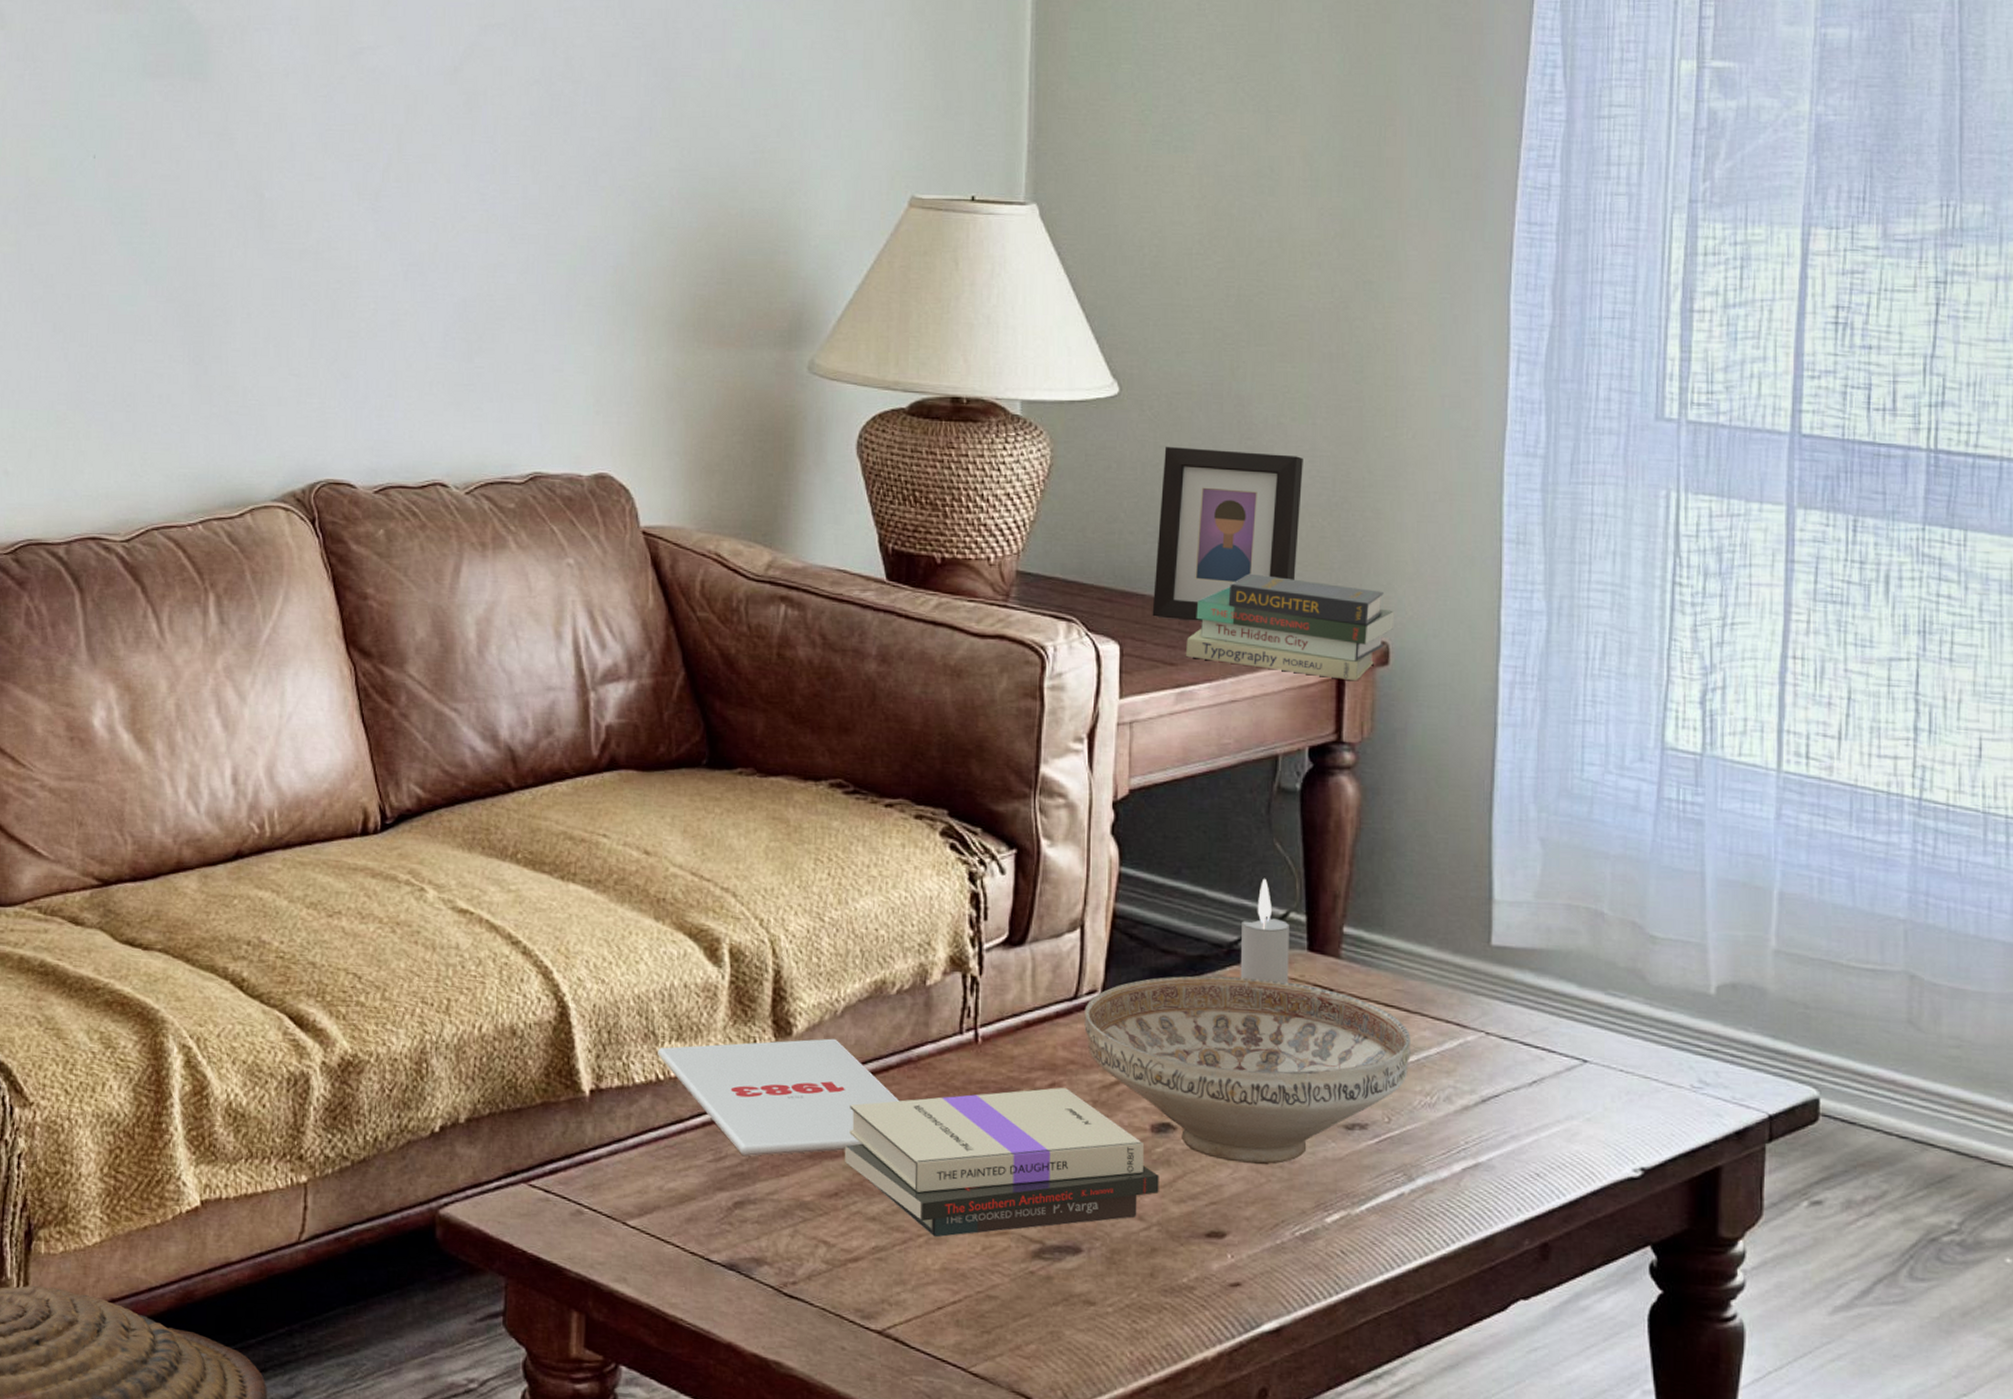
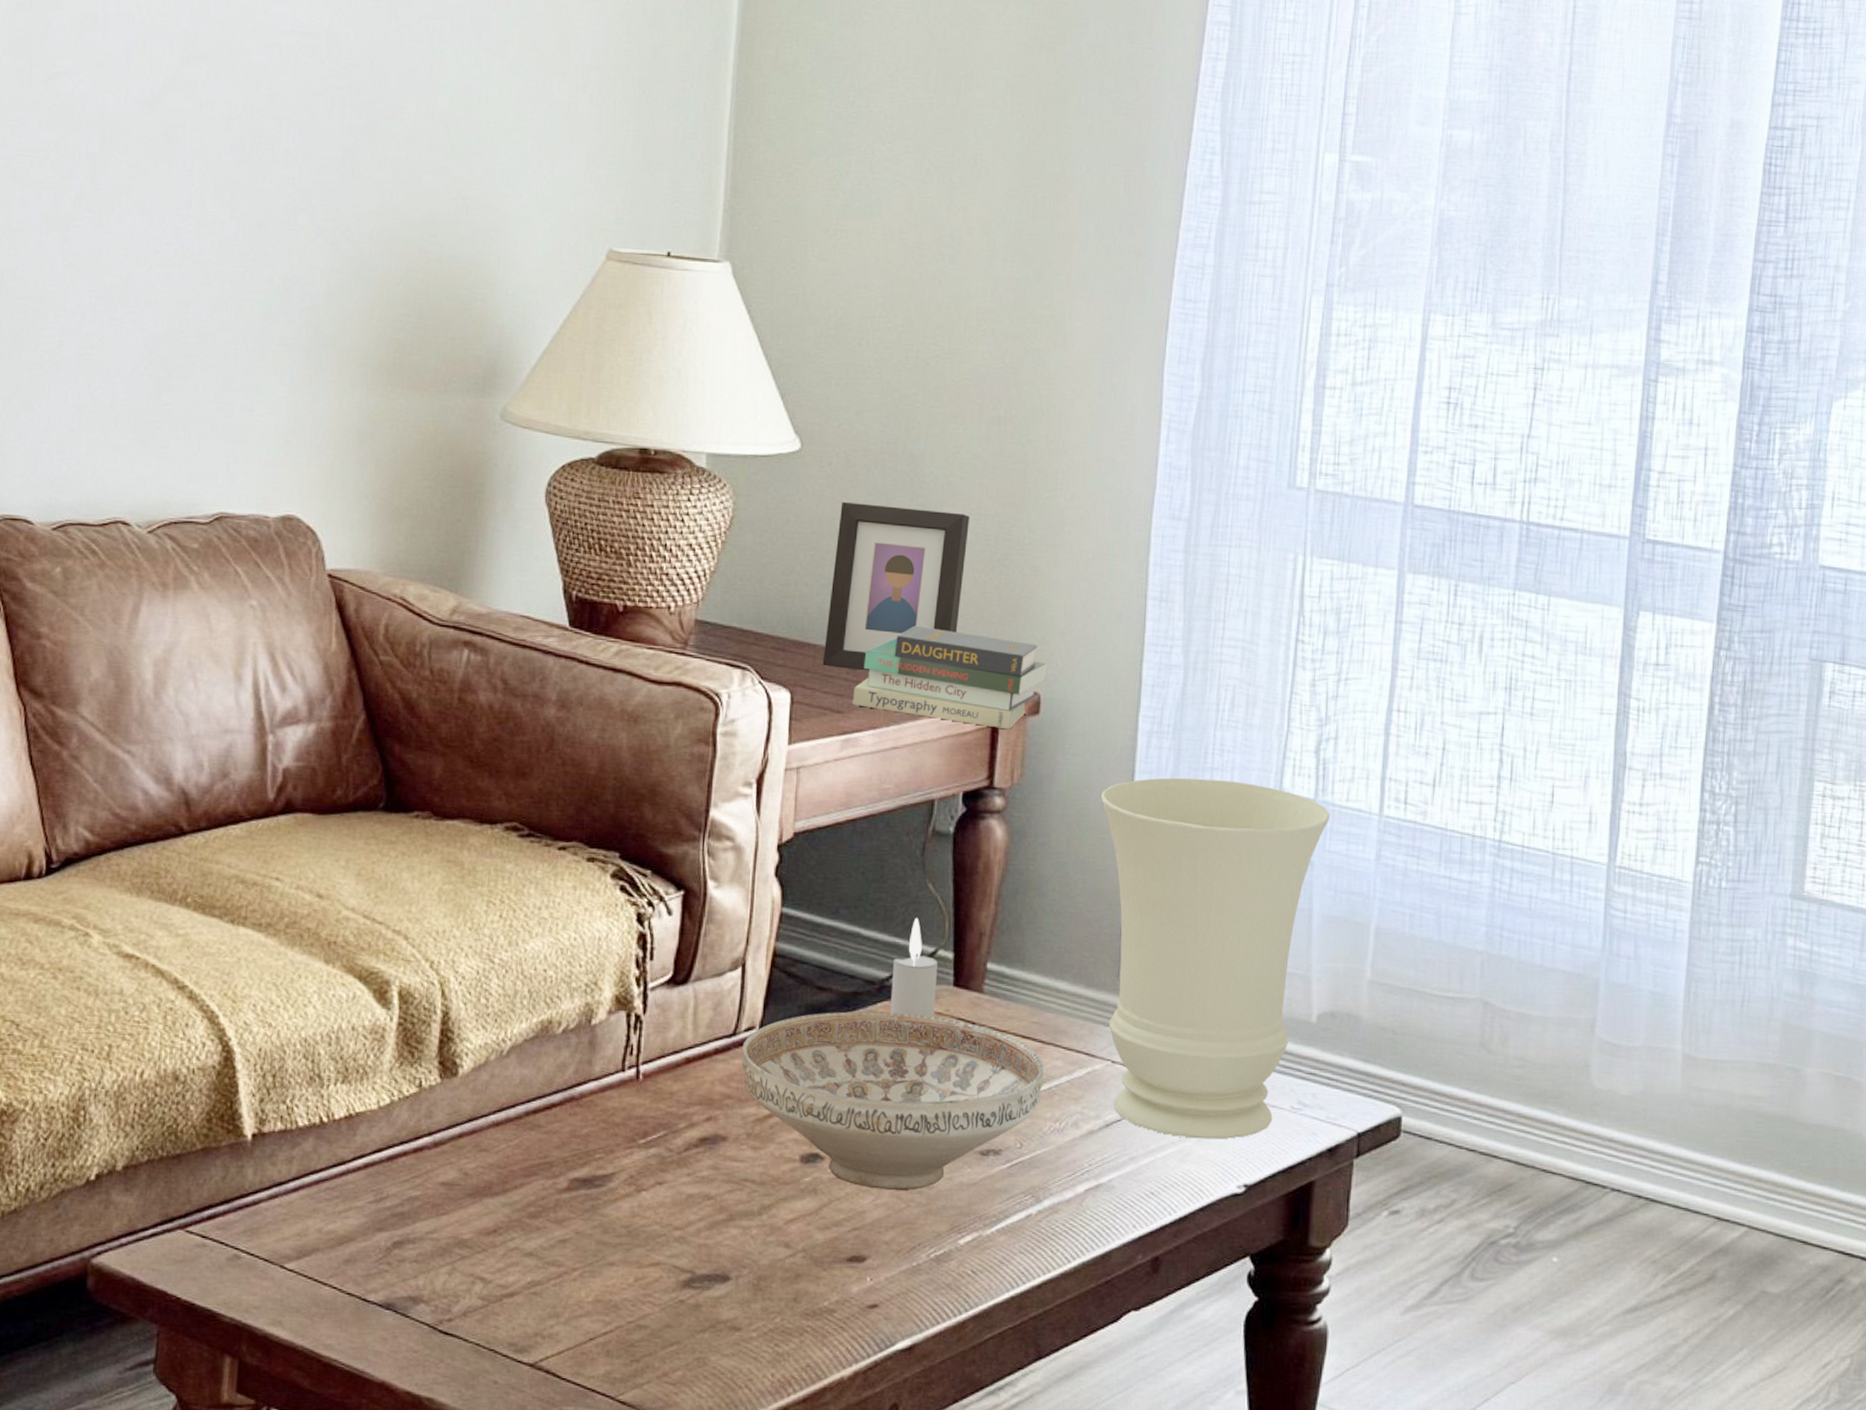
magazine: present [658,1038,900,1156] -> none [322,1078,561,1196]
books: present [845,1087,1159,1238] -> none [505,1121,806,1271]
vase: none [1461,731,1721,1119] -> present [1101,777,1330,1140]

